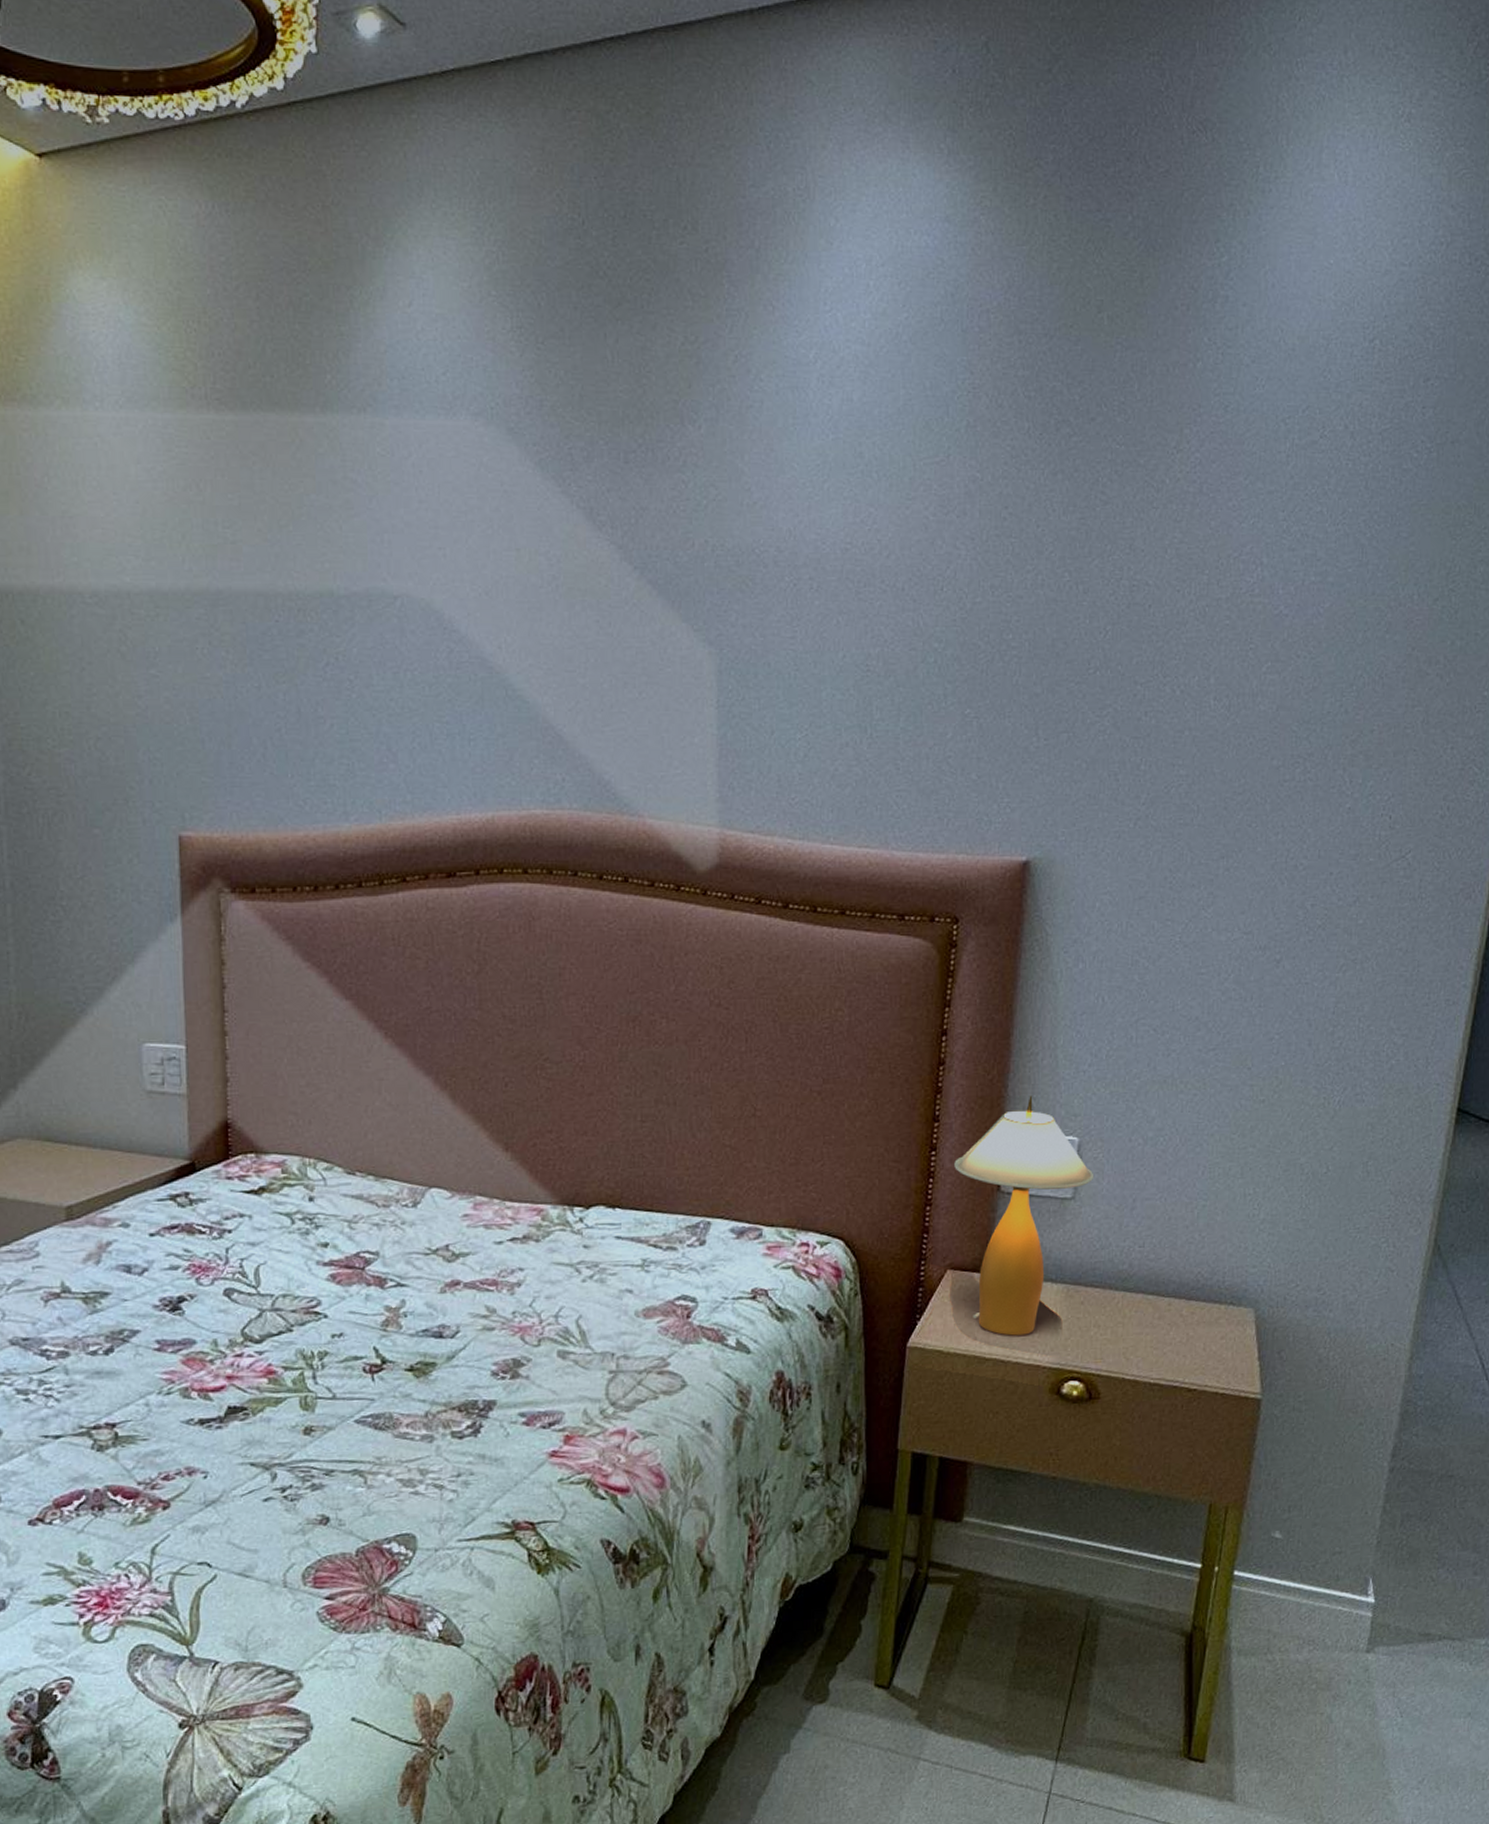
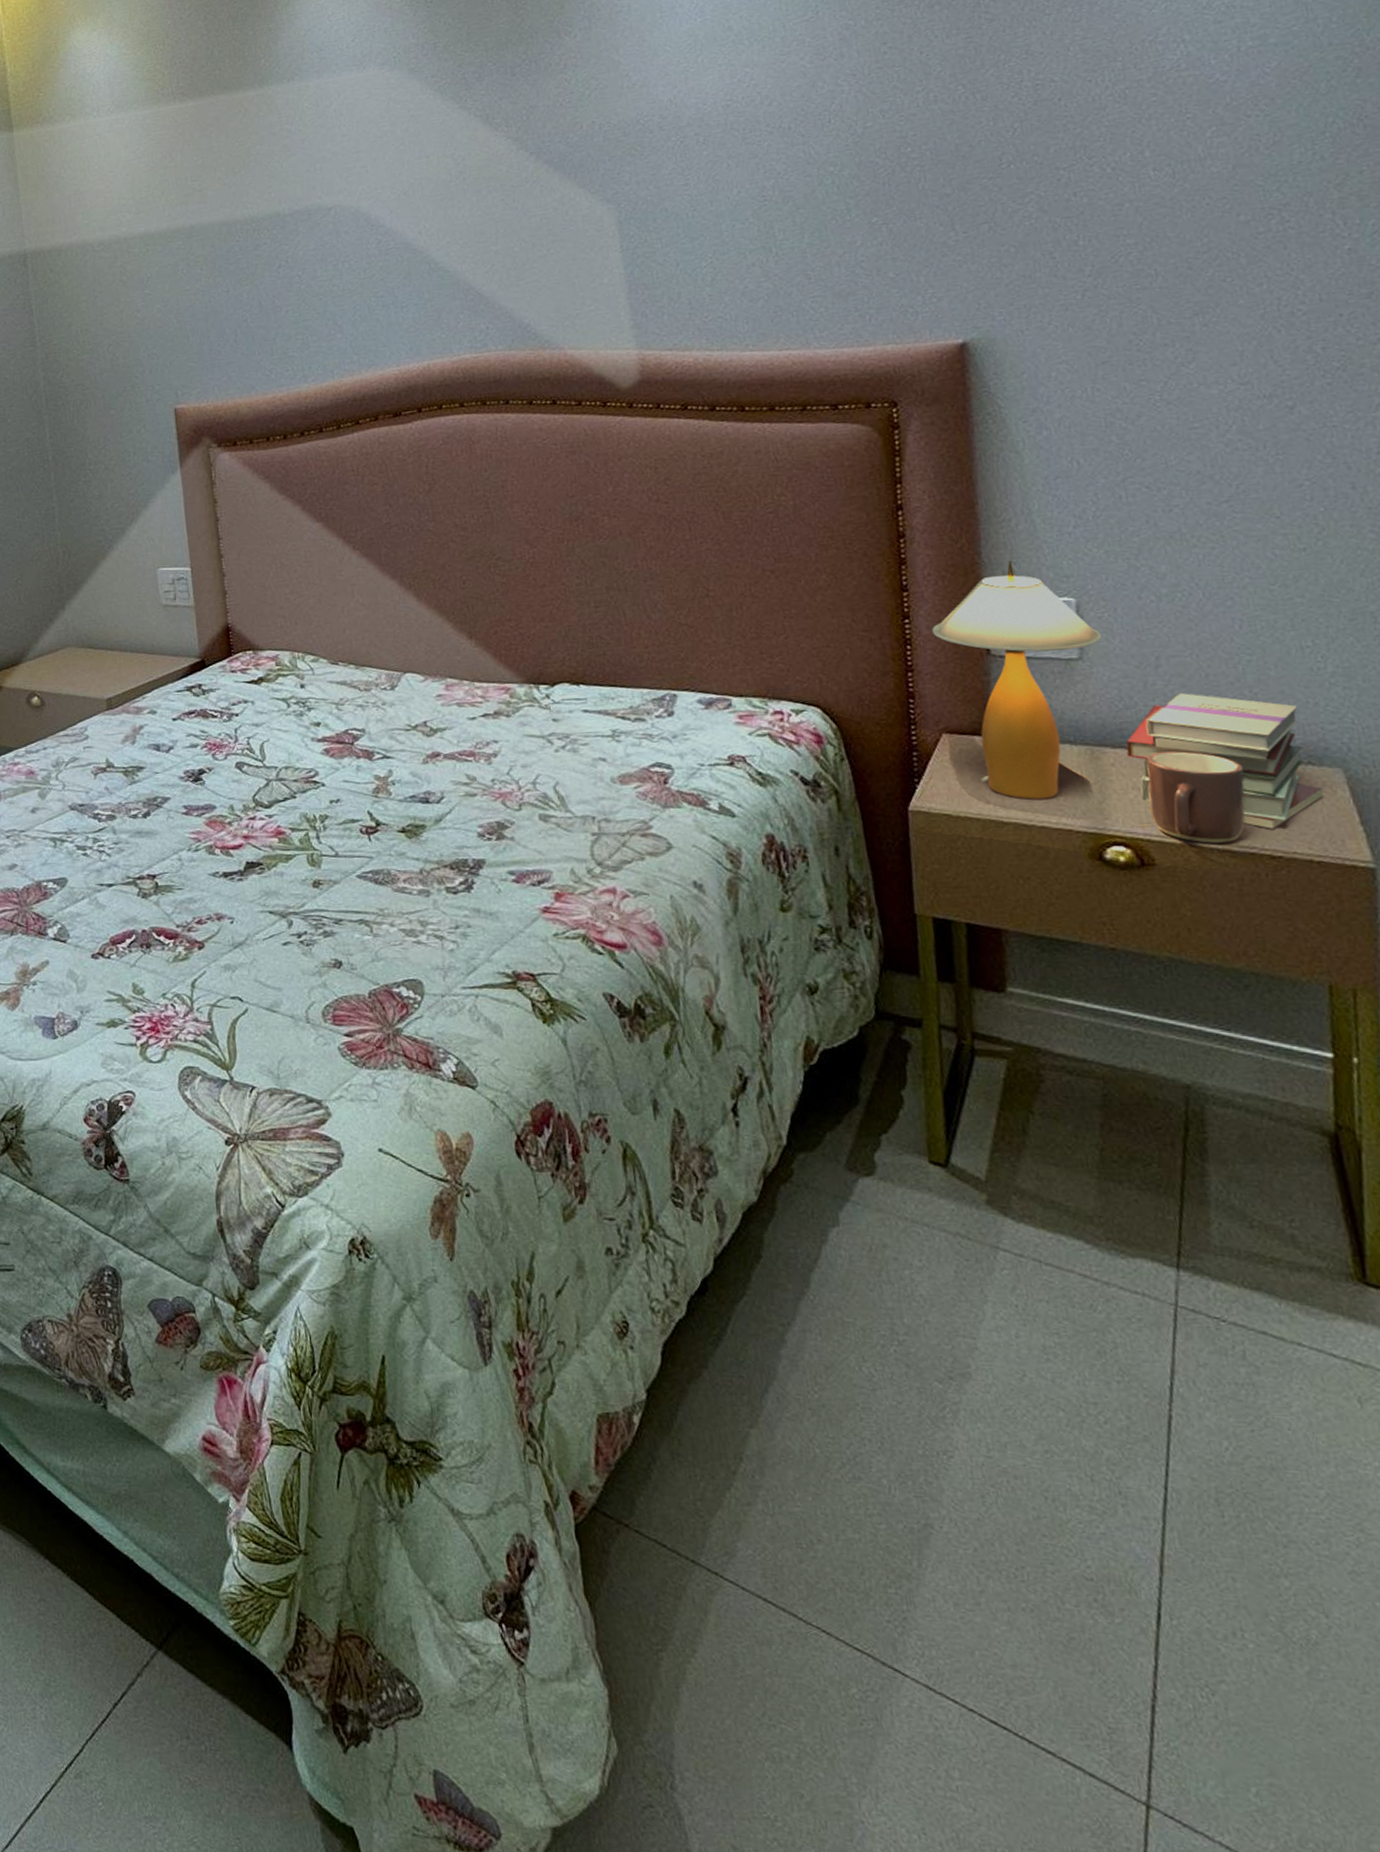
books: none [1094,1235,1237,1364] -> present [1126,693,1324,829]
mug: none [1104,1290,1182,1378] -> present [1146,751,1246,844]

